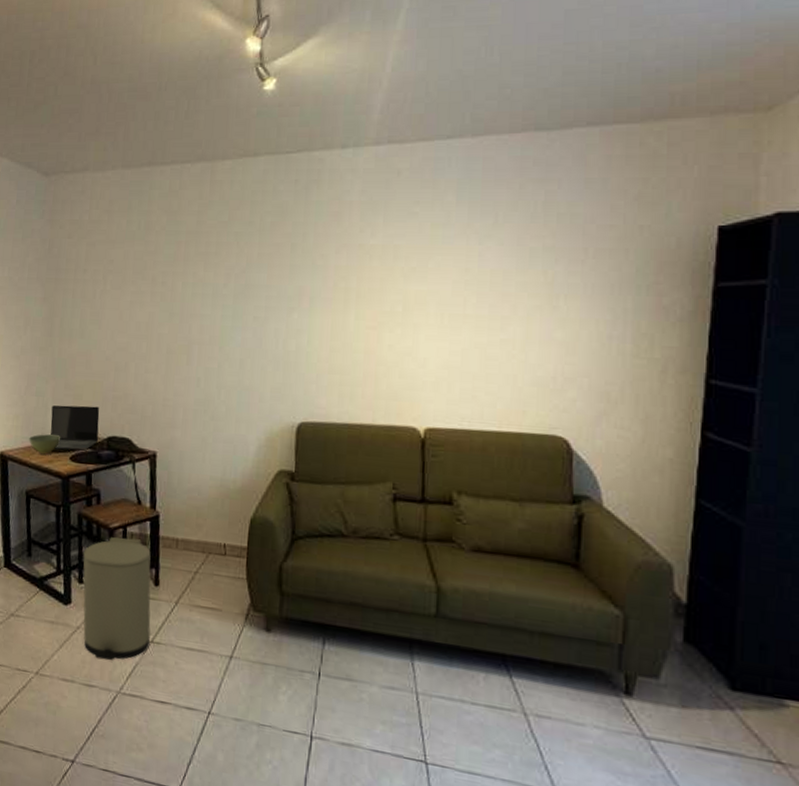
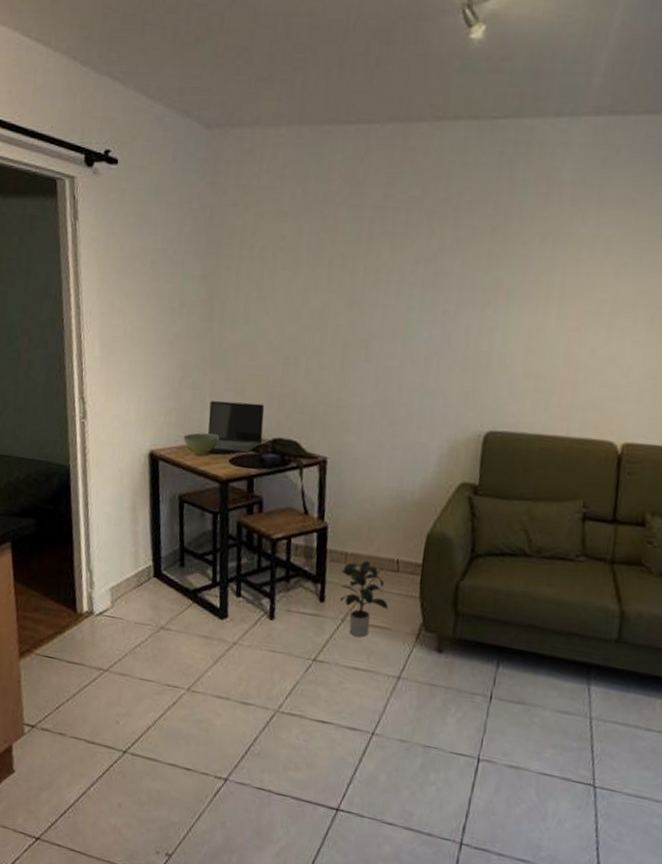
pedal bin: present [83,537,151,661] -> none [240,548,317,679]
potted plant: none [172,546,218,619] -> present [339,561,389,638]

